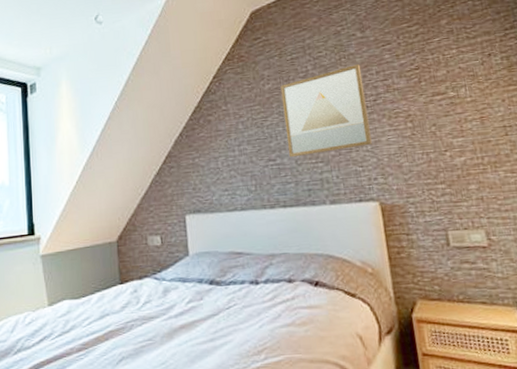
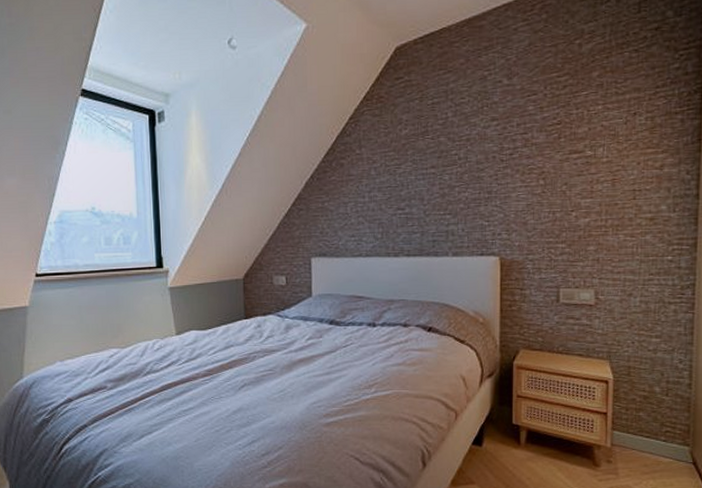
wall art: present [280,64,372,158] -> none [417,115,502,208]

